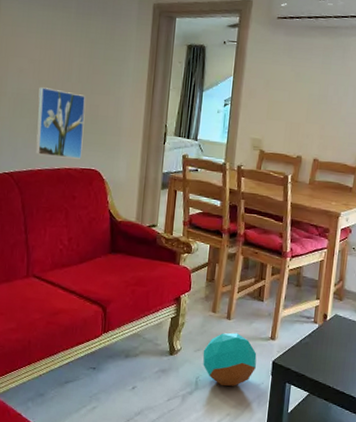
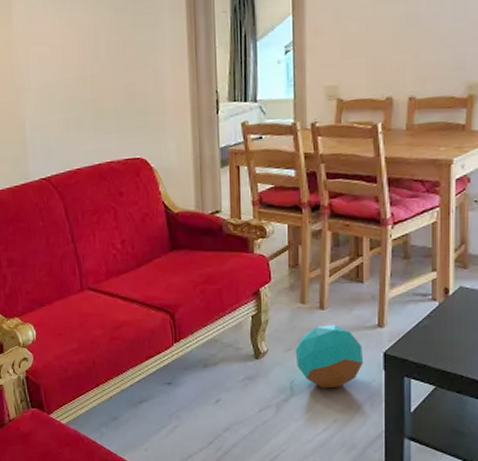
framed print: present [35,87,85,159] -> none [65,73,124,152]

